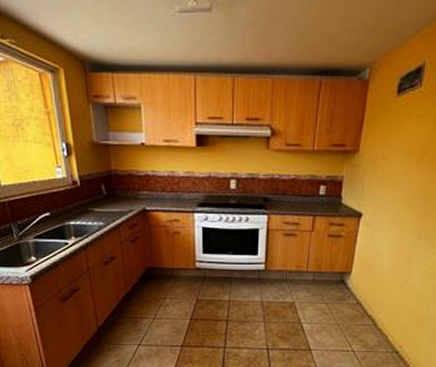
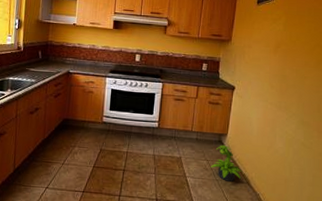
potted plant: none [330,285,369,325] -> present [210,145,243,182]

